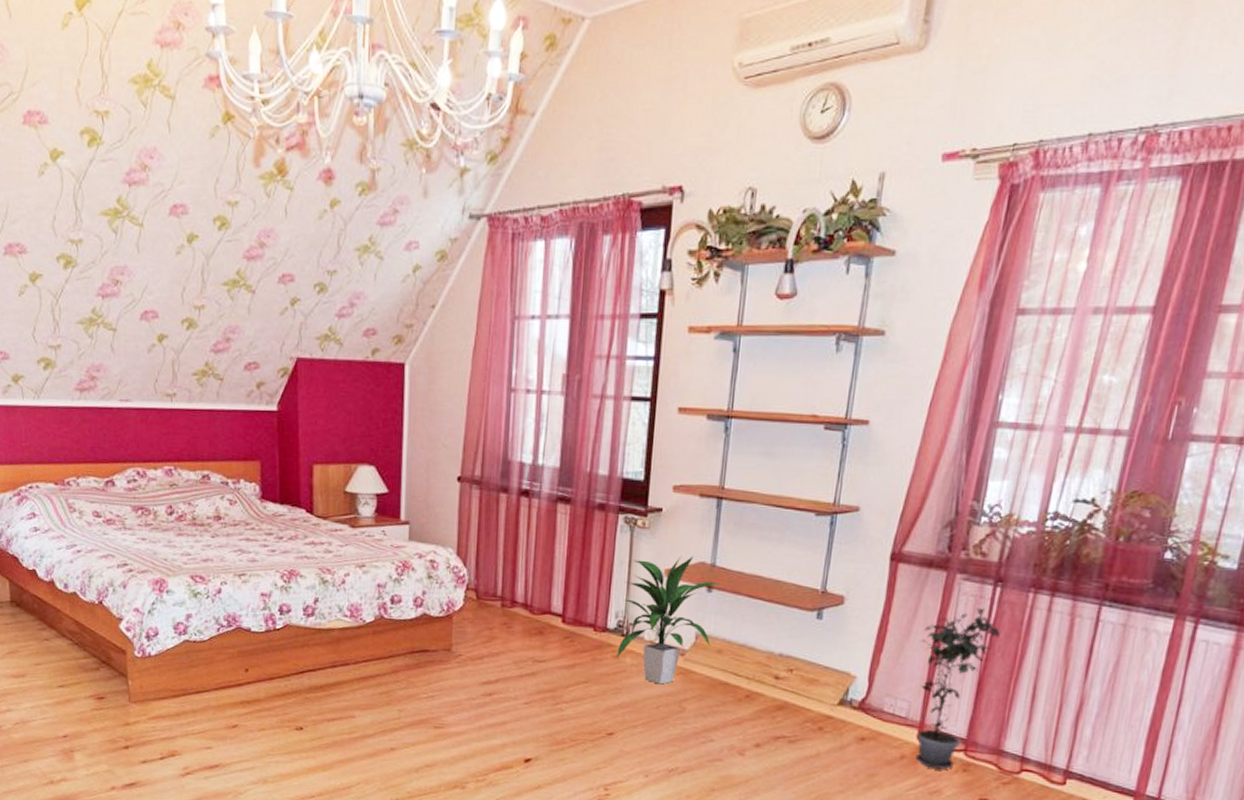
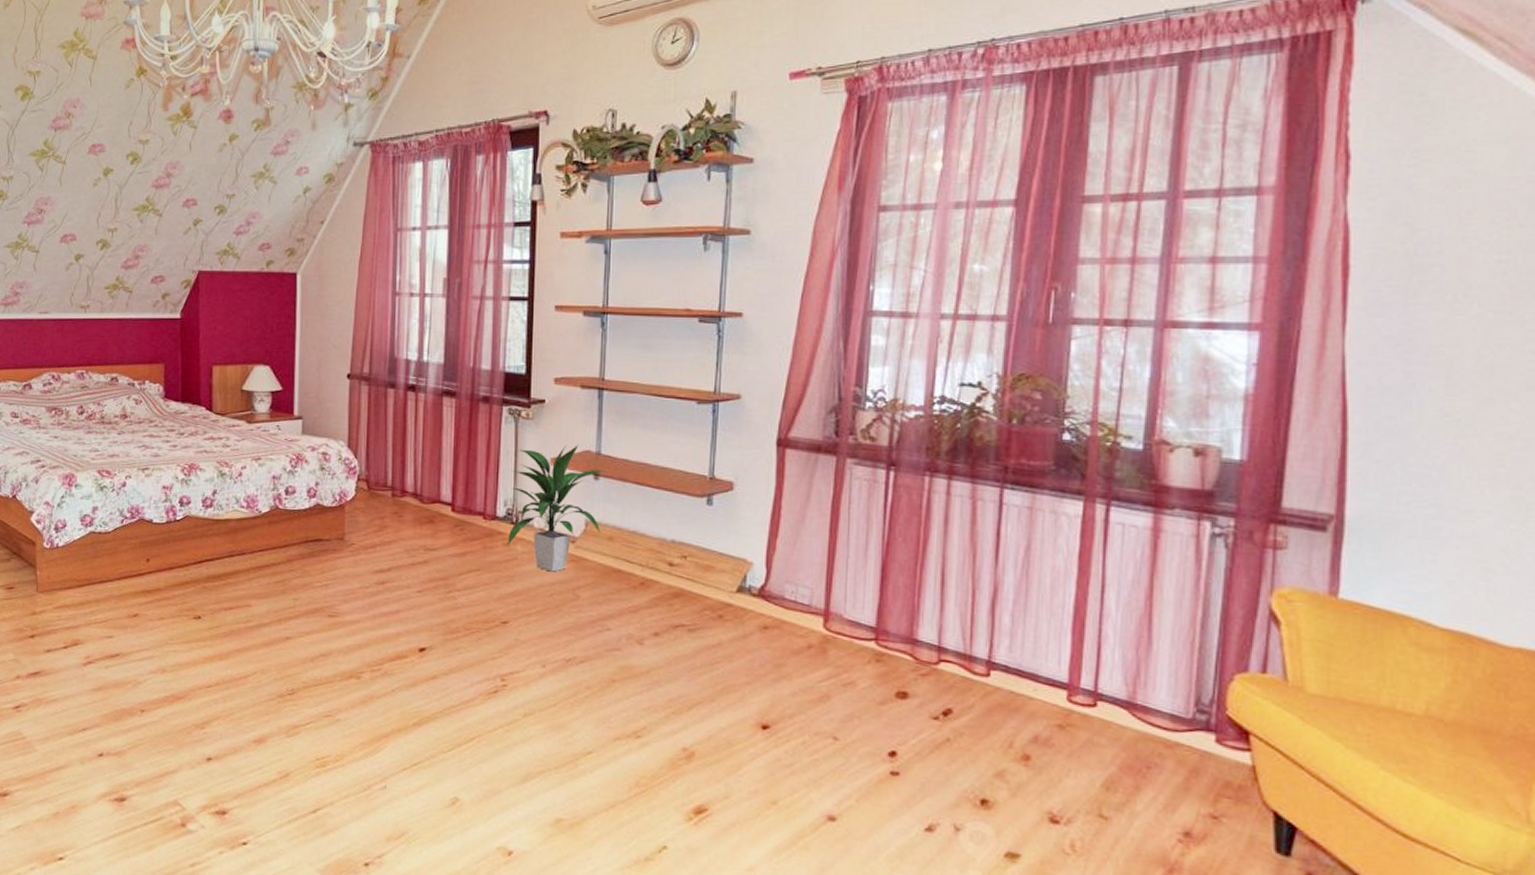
potted plant: present [915,608,1000,769] -> none [816,492,899,660]

